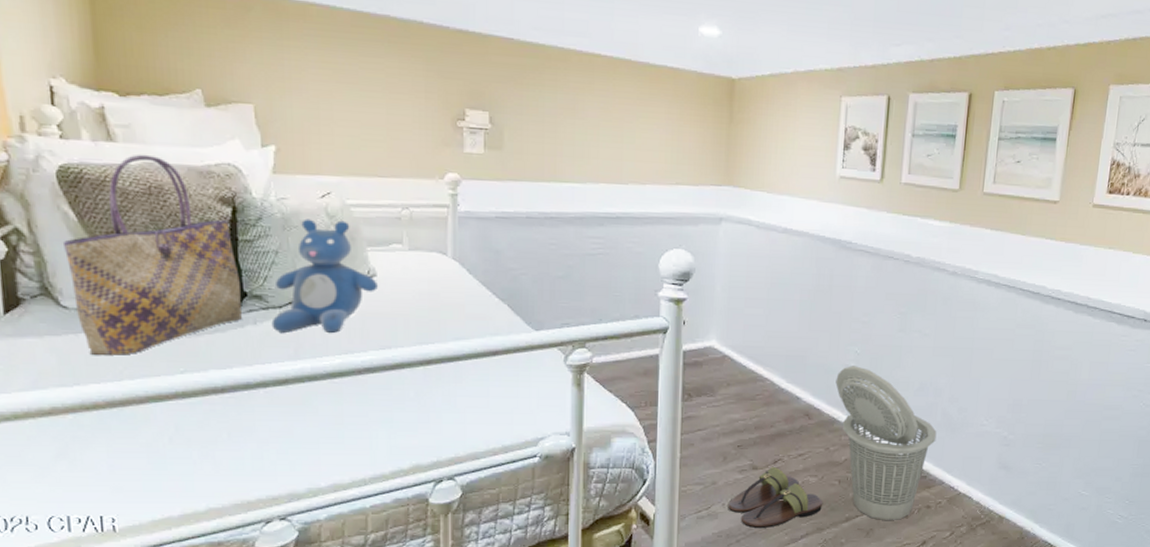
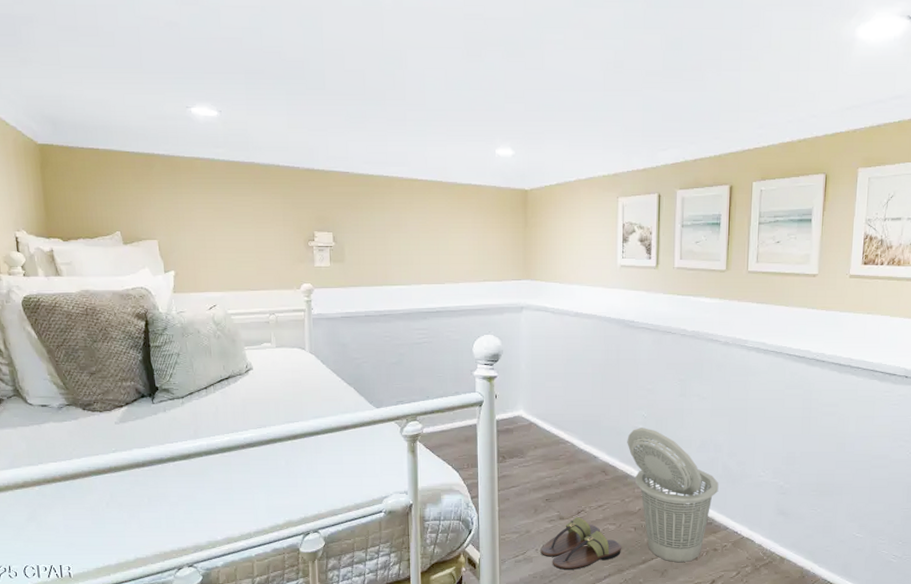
tote bag: present [62,154,243,356] -> none [27,284,156,441]
stuffed animal: present [271,219,379,333] -> none [176,327,255,417]

